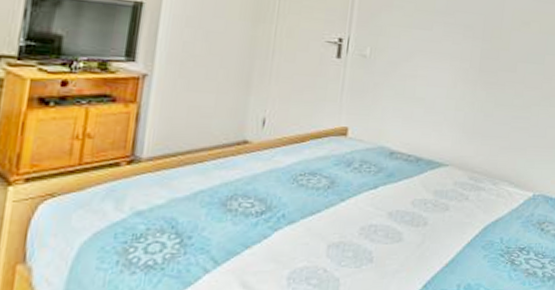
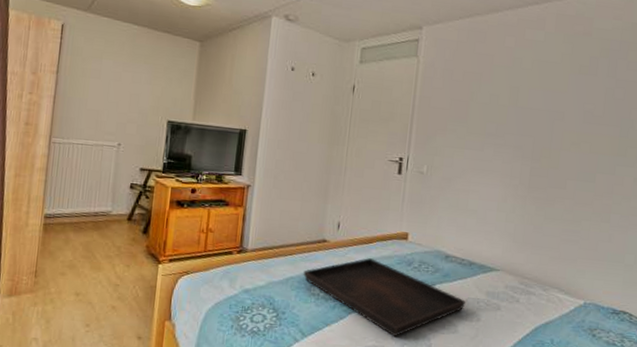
serving tray: none [217,160,412,254] -> present [303,258,466,337]

